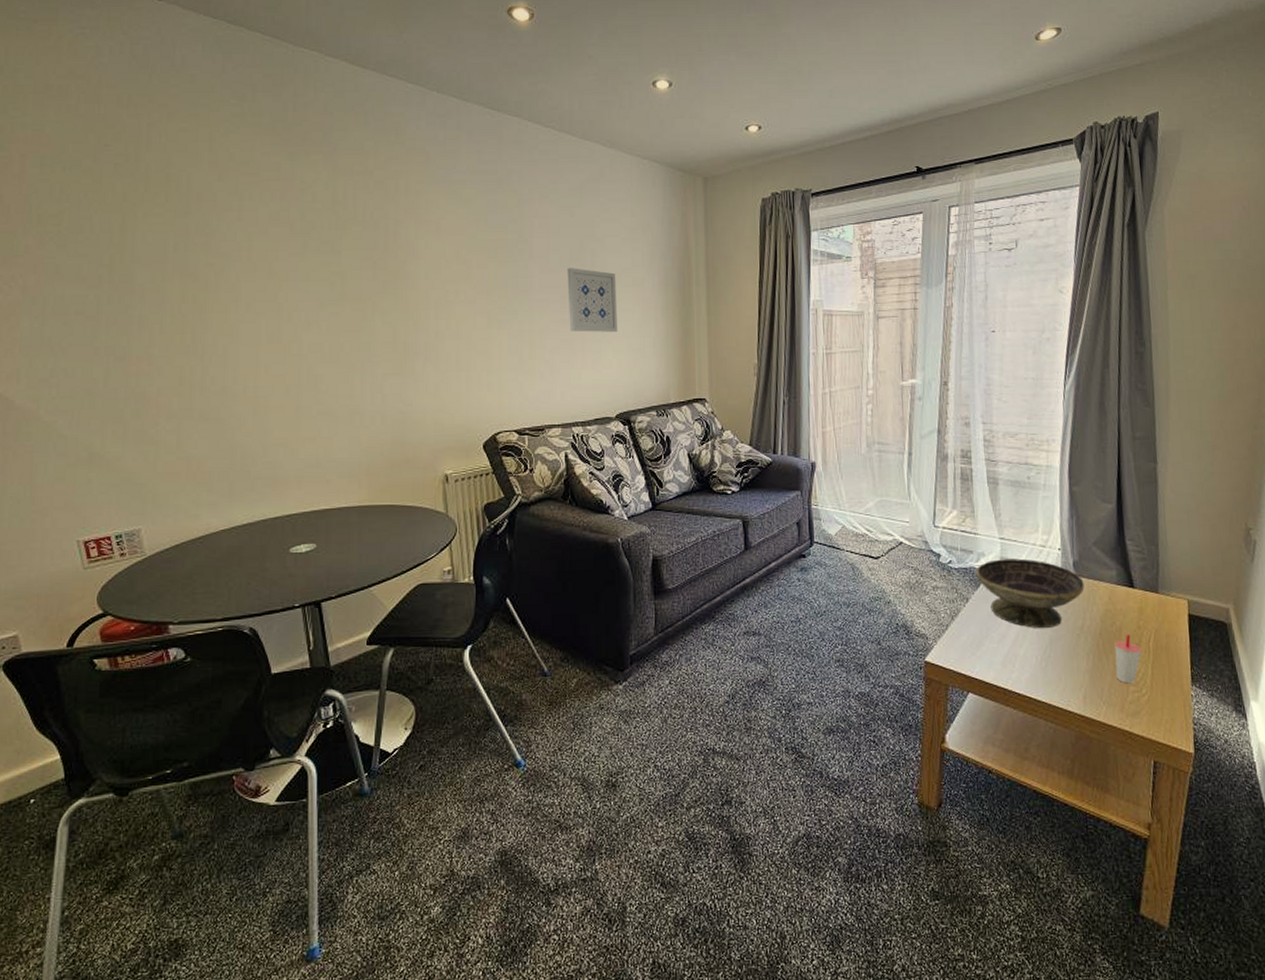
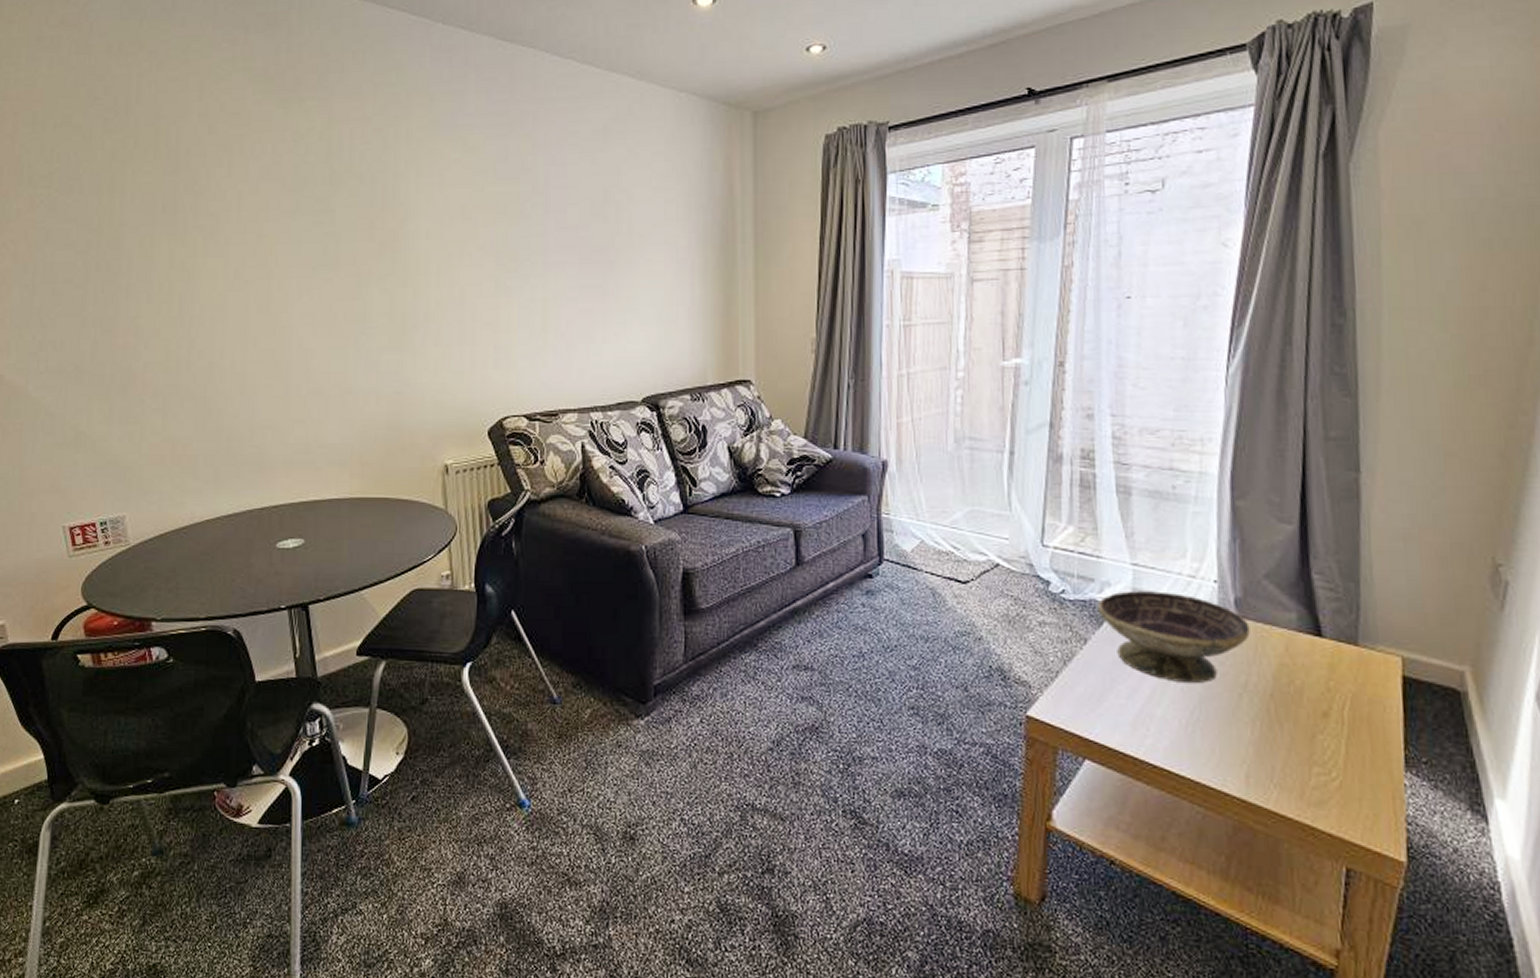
wall art: present [567,268,618,332] -> none [587,224,647,300]
cup: present [1114,635,1142,684] -> none [1292,699,1333,764]

